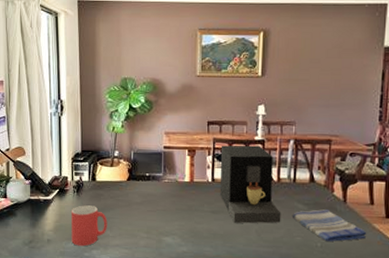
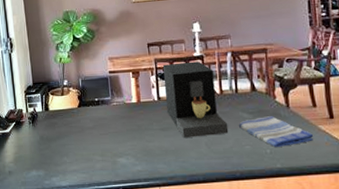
mug: present [71,205,108,247] -> none [28,134,64,175]

